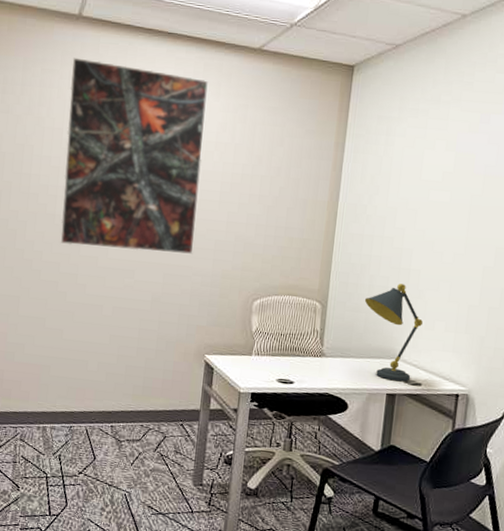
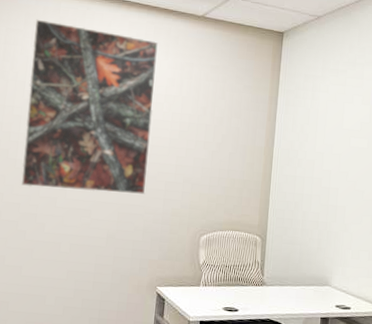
desk lamp: present [364,284,423,382] -> none [298,219,349,306]

